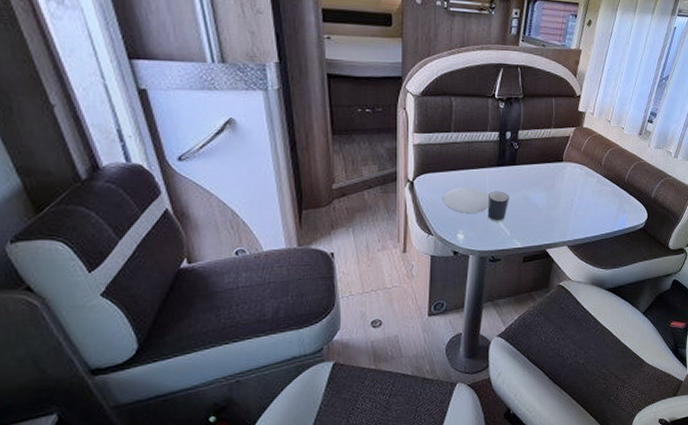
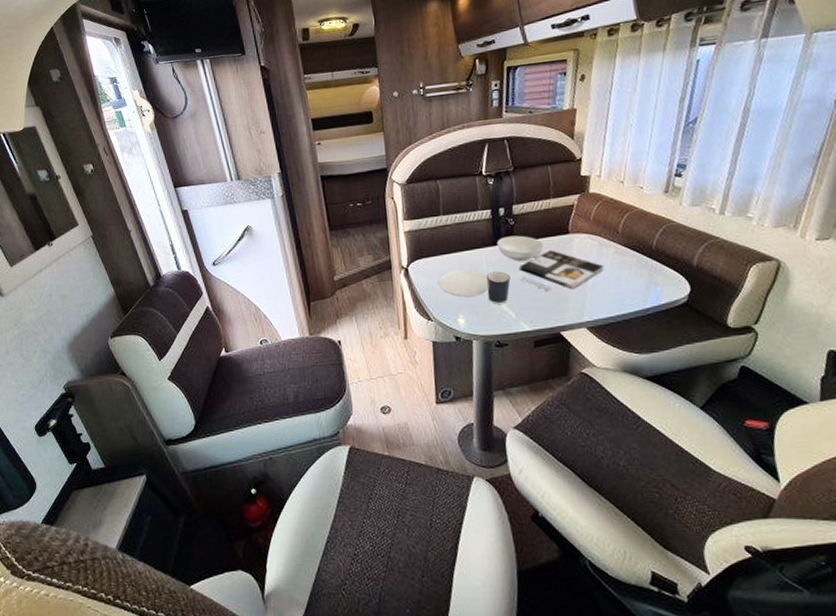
bowl: none [500,159,541,183] -> present [496,235,544,261]
magazine: none [518,175,588,213] -> present [519,249,605,292]

